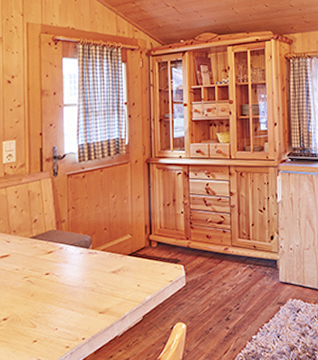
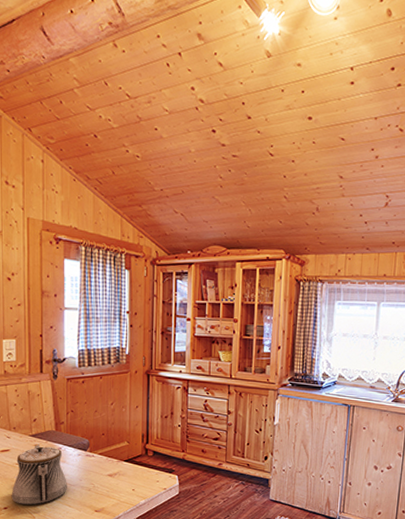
teapot: none [11,246,70,314] -> present [11,444,67,506]

